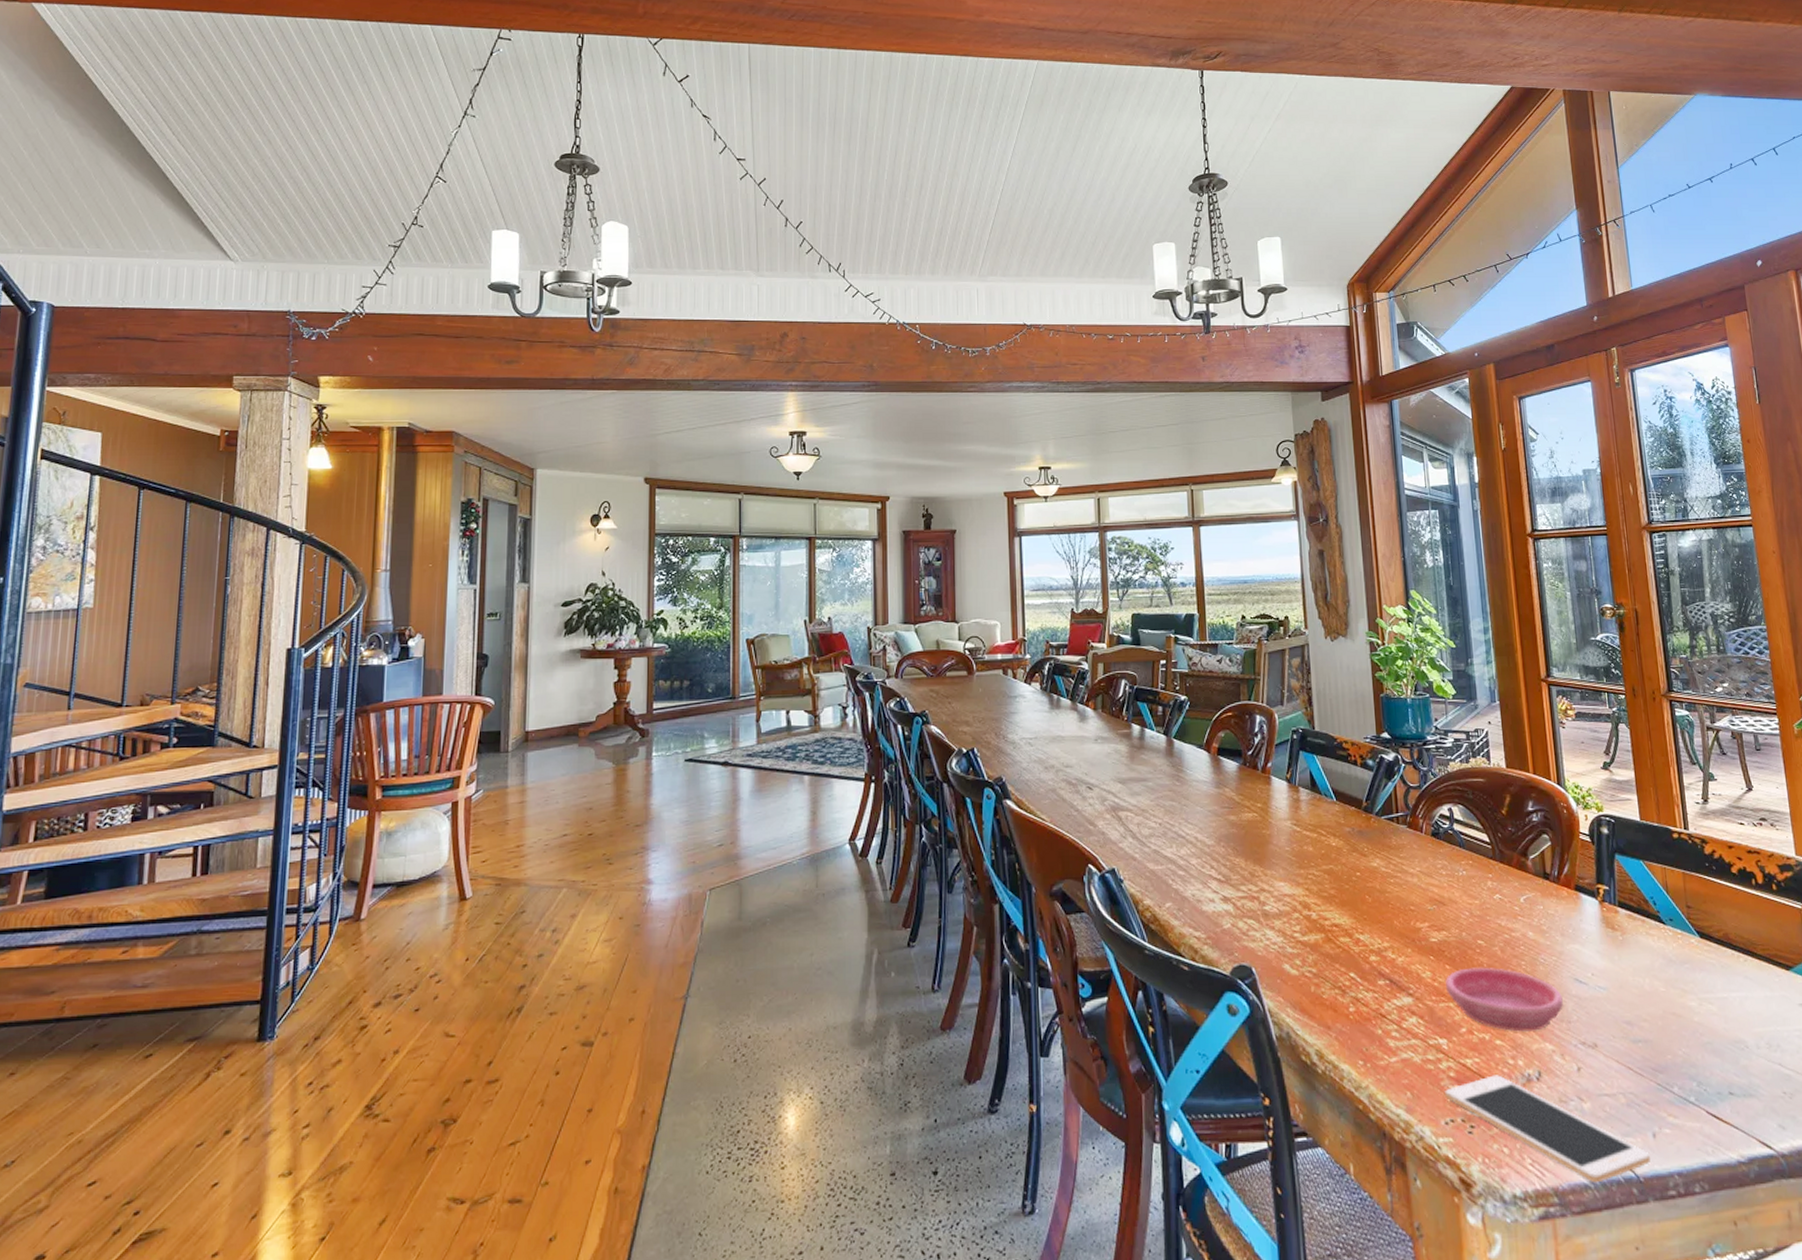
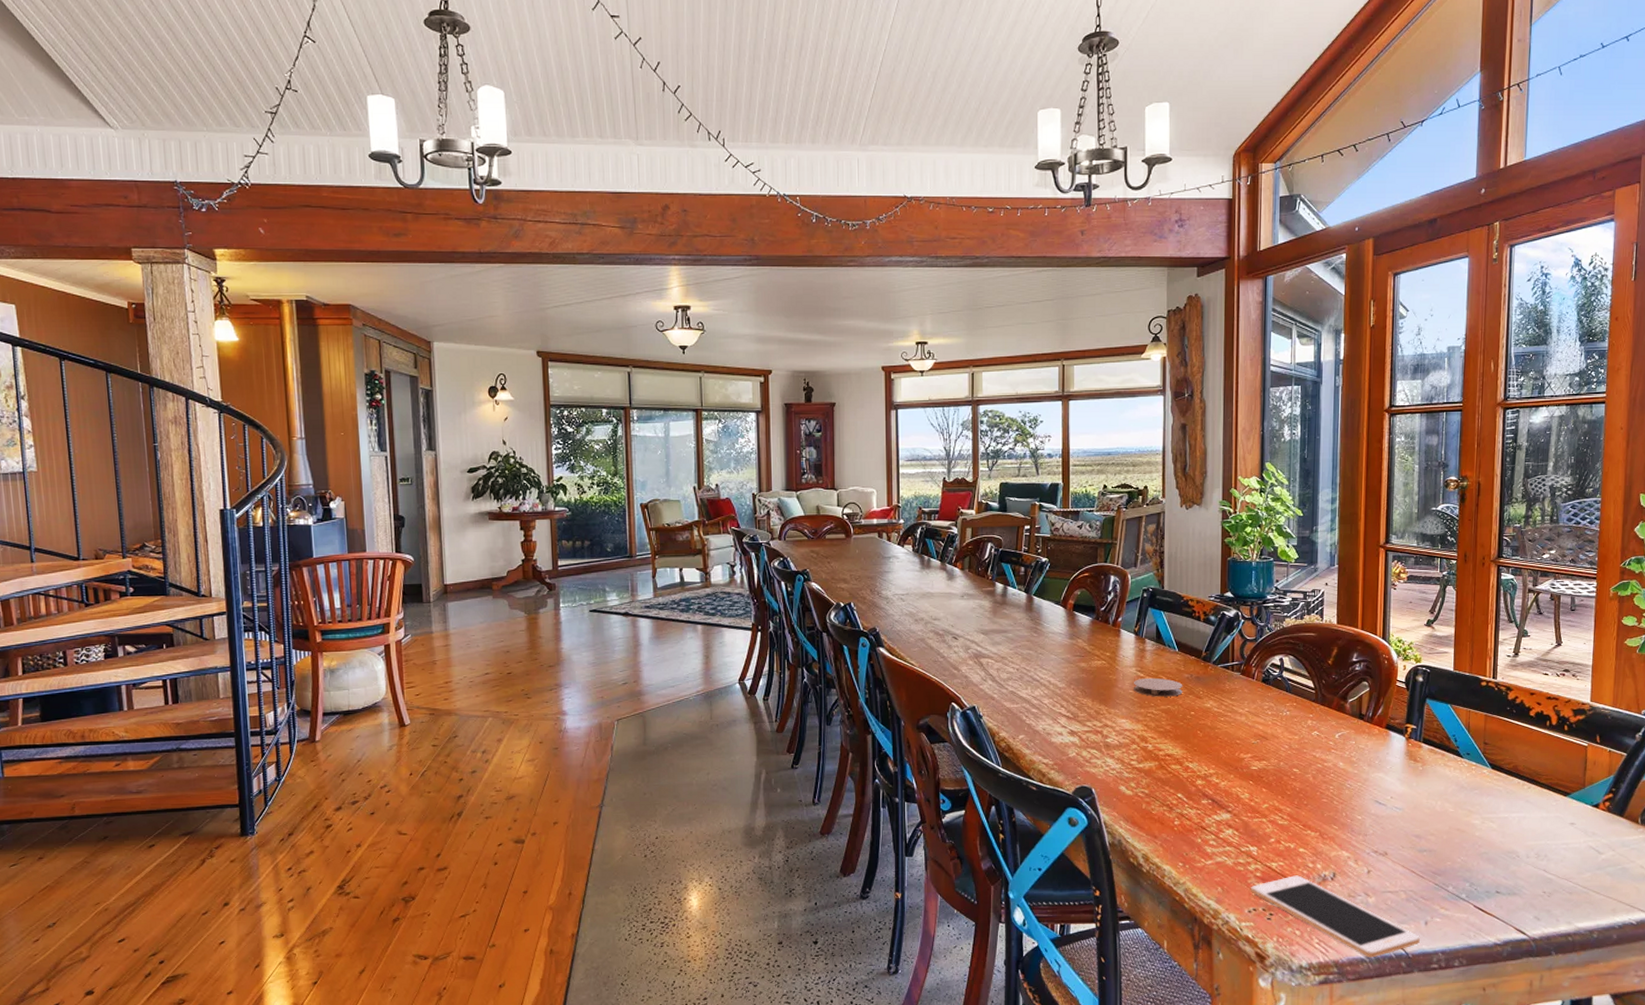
coaster: none [1290,832,1345,855] -> present [1134,677,1183,697]
saucer: present [1445,967,1563,1032] -> none [1261,790,1362,842]

